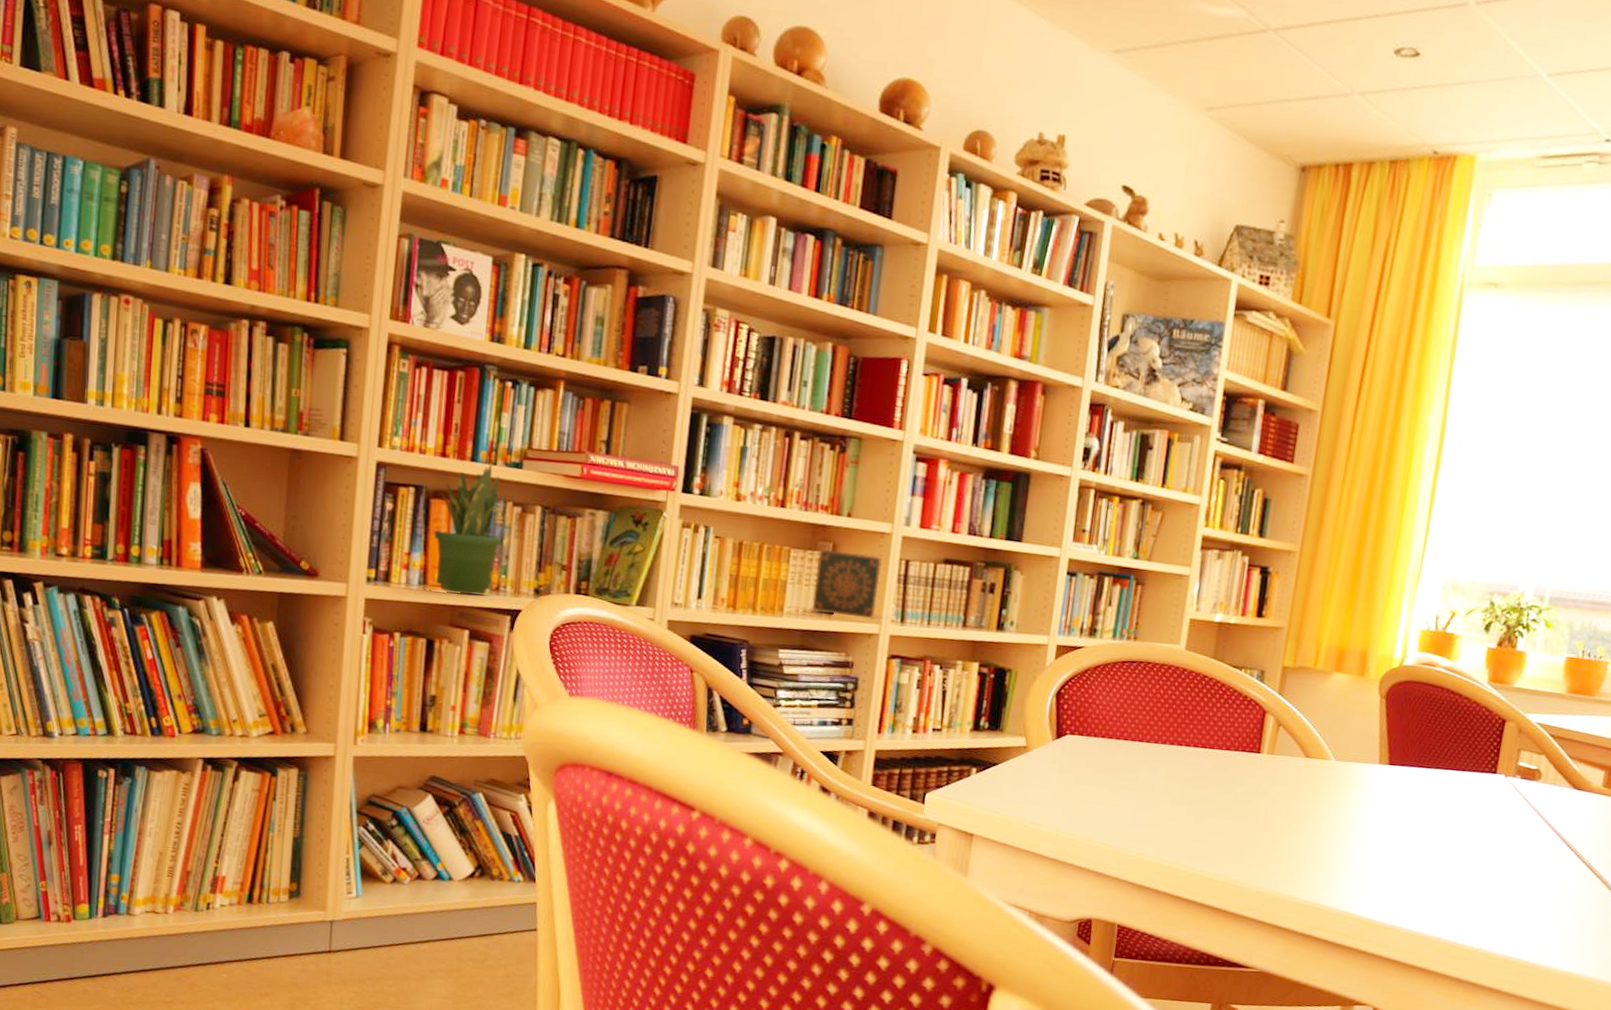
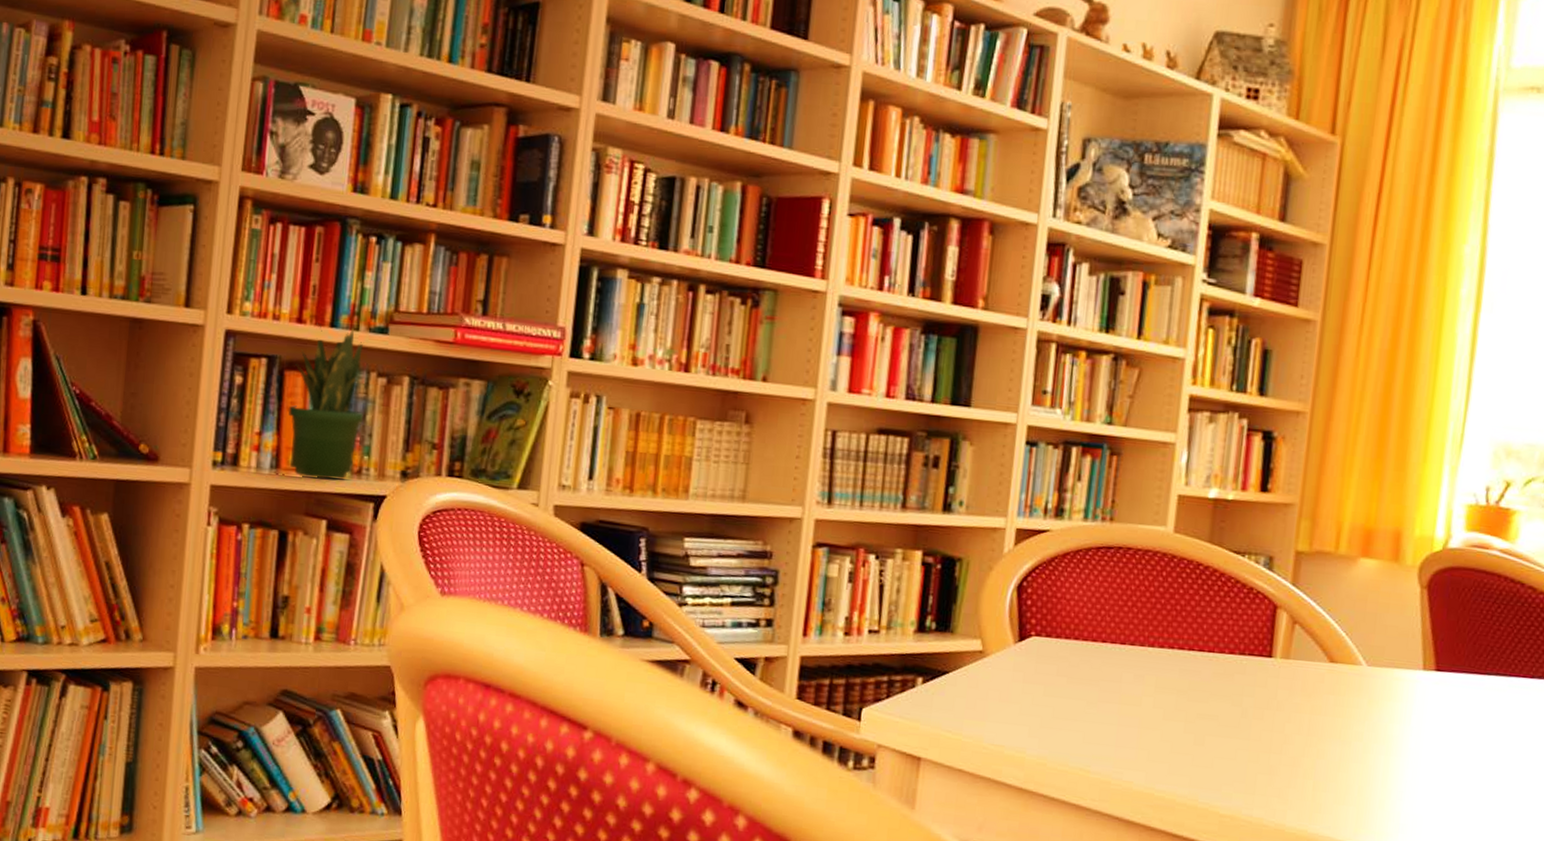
decorative box: present [812,549,882,619] -> none [722,419,804,501]

